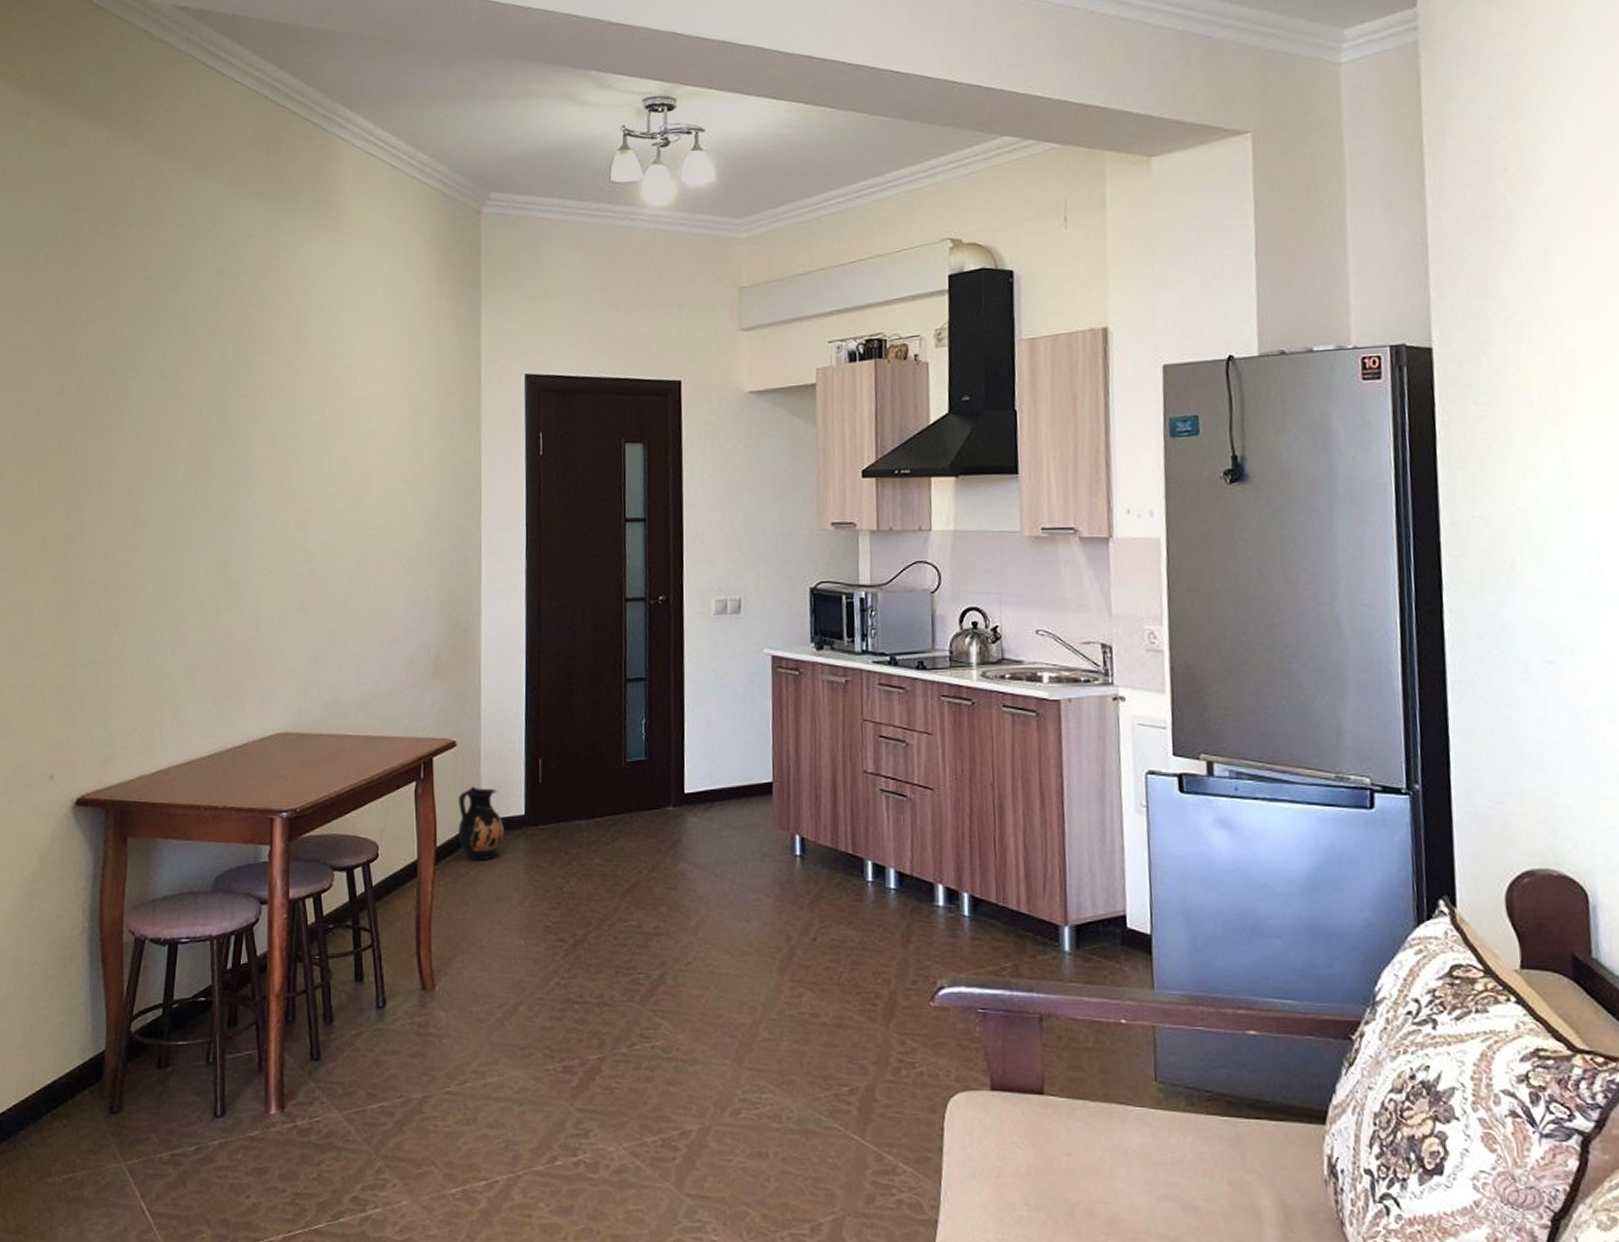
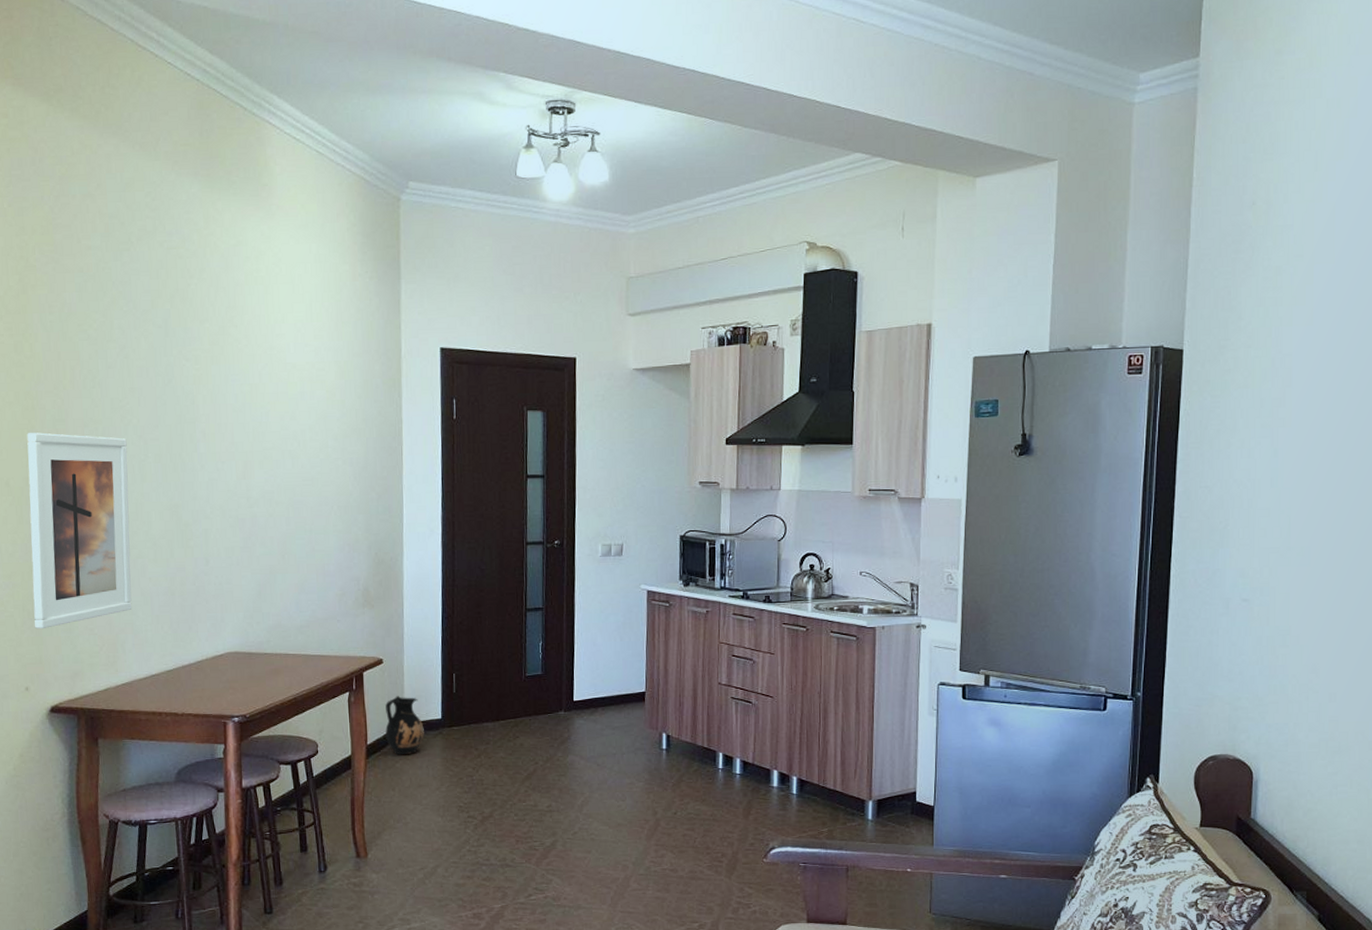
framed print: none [63,481,175,707] -> present [27,432,132,630]

